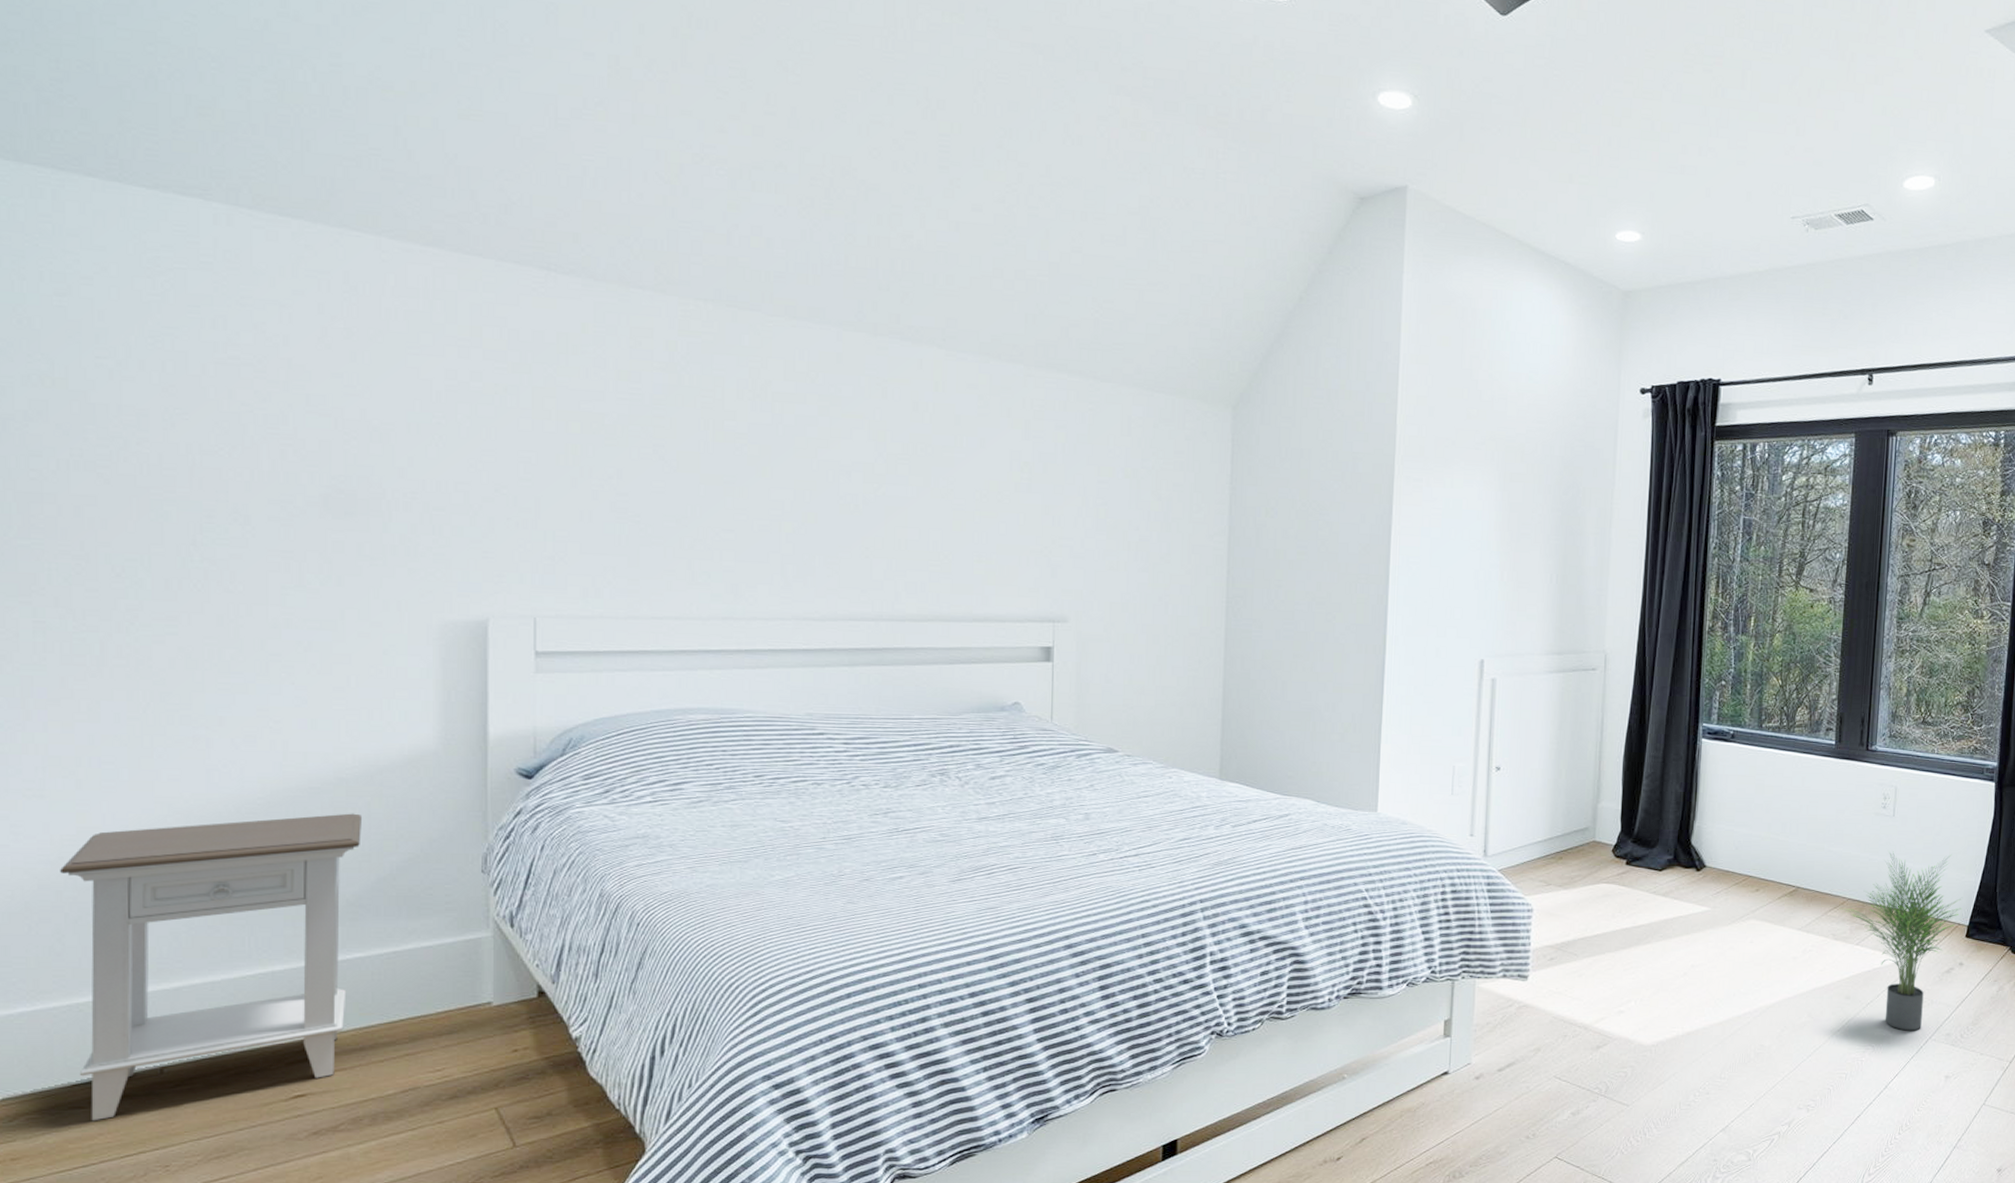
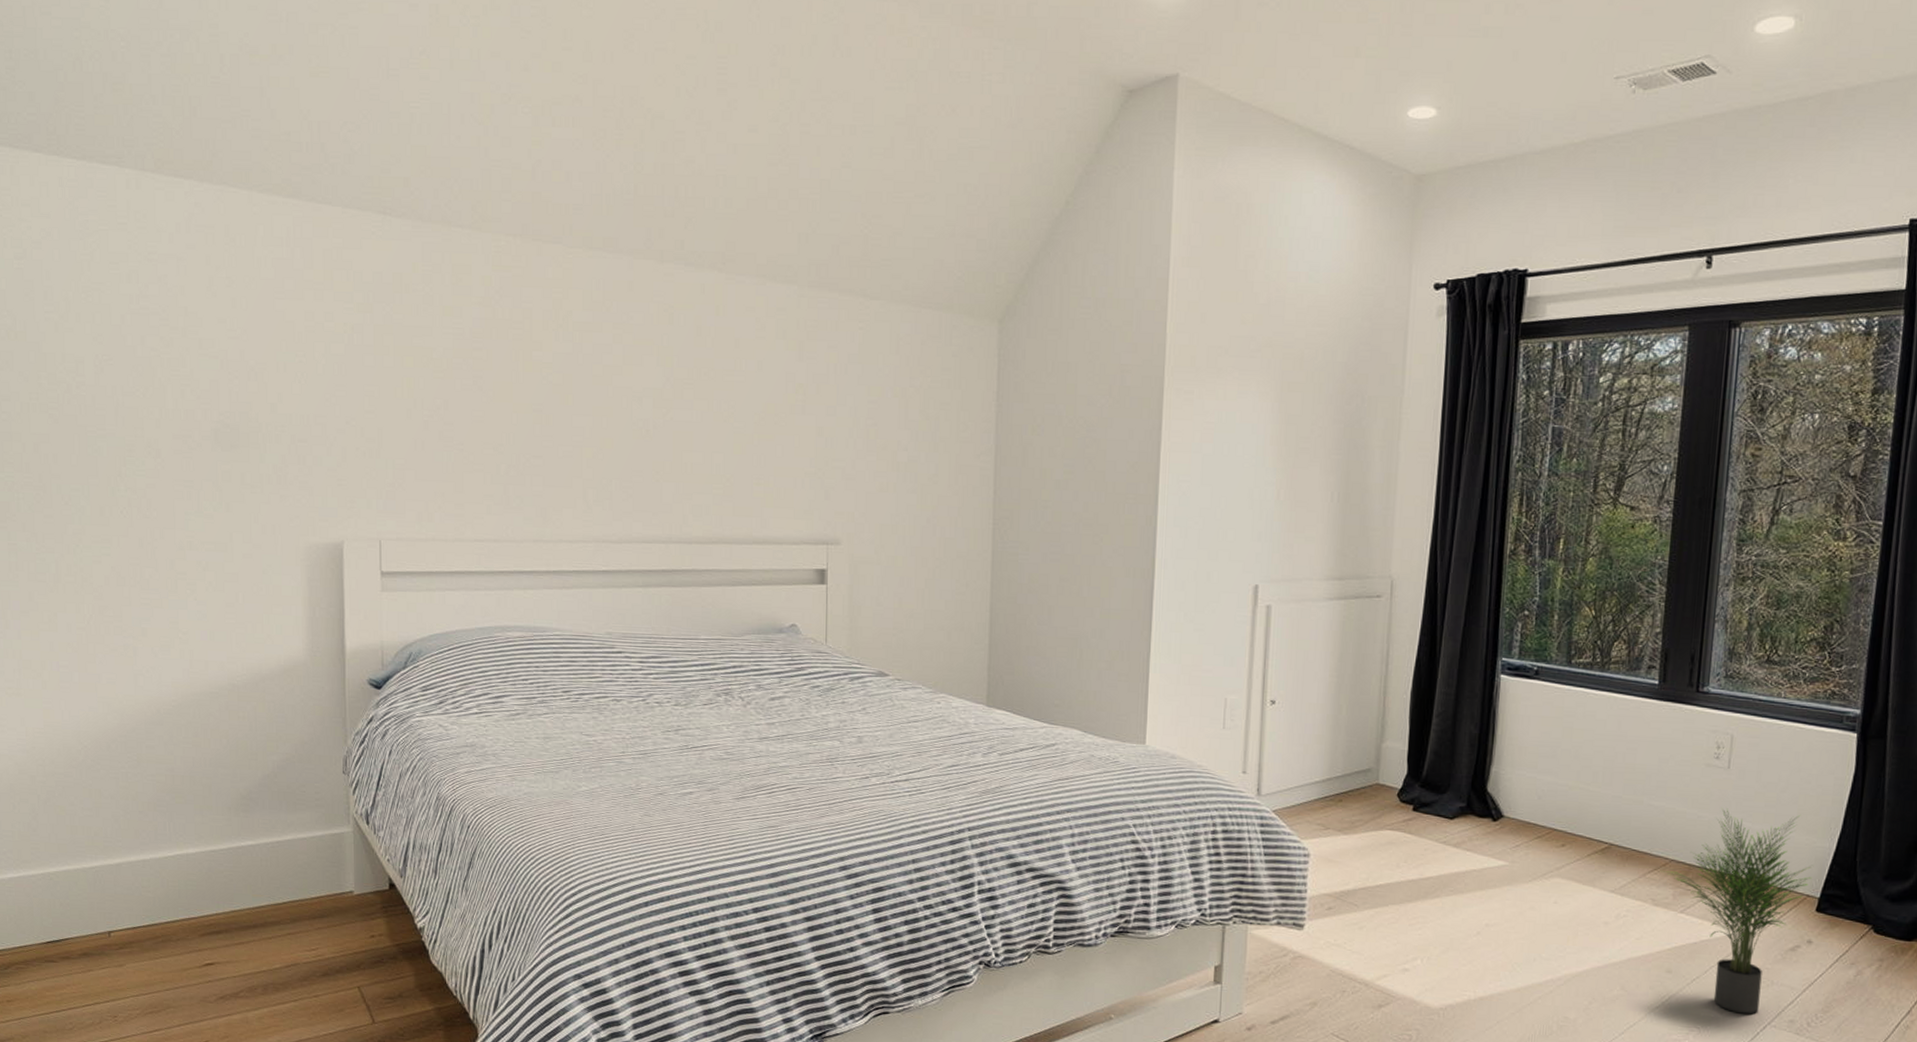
nightstand: present [60,813,361,1121] -> none [33,716,250,974]

